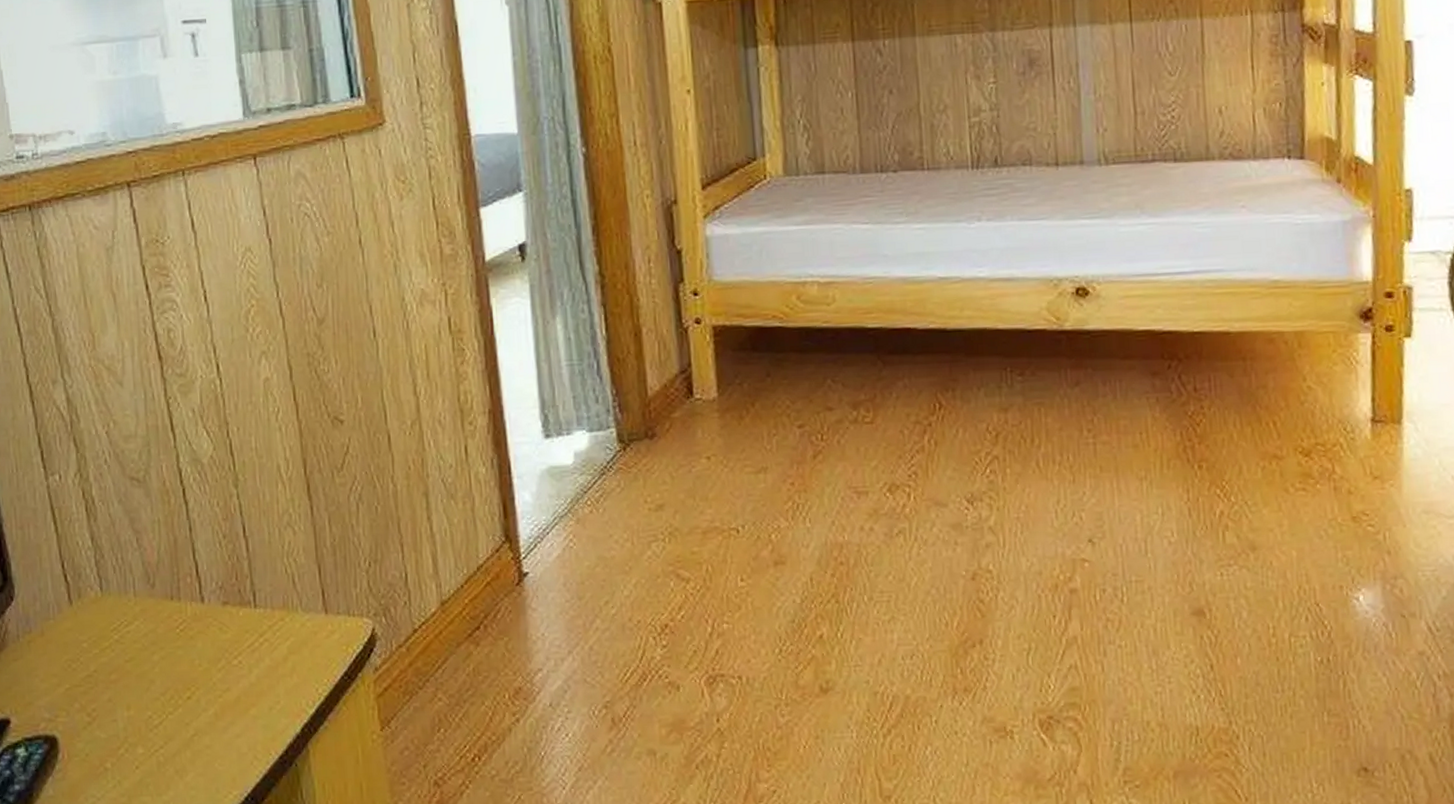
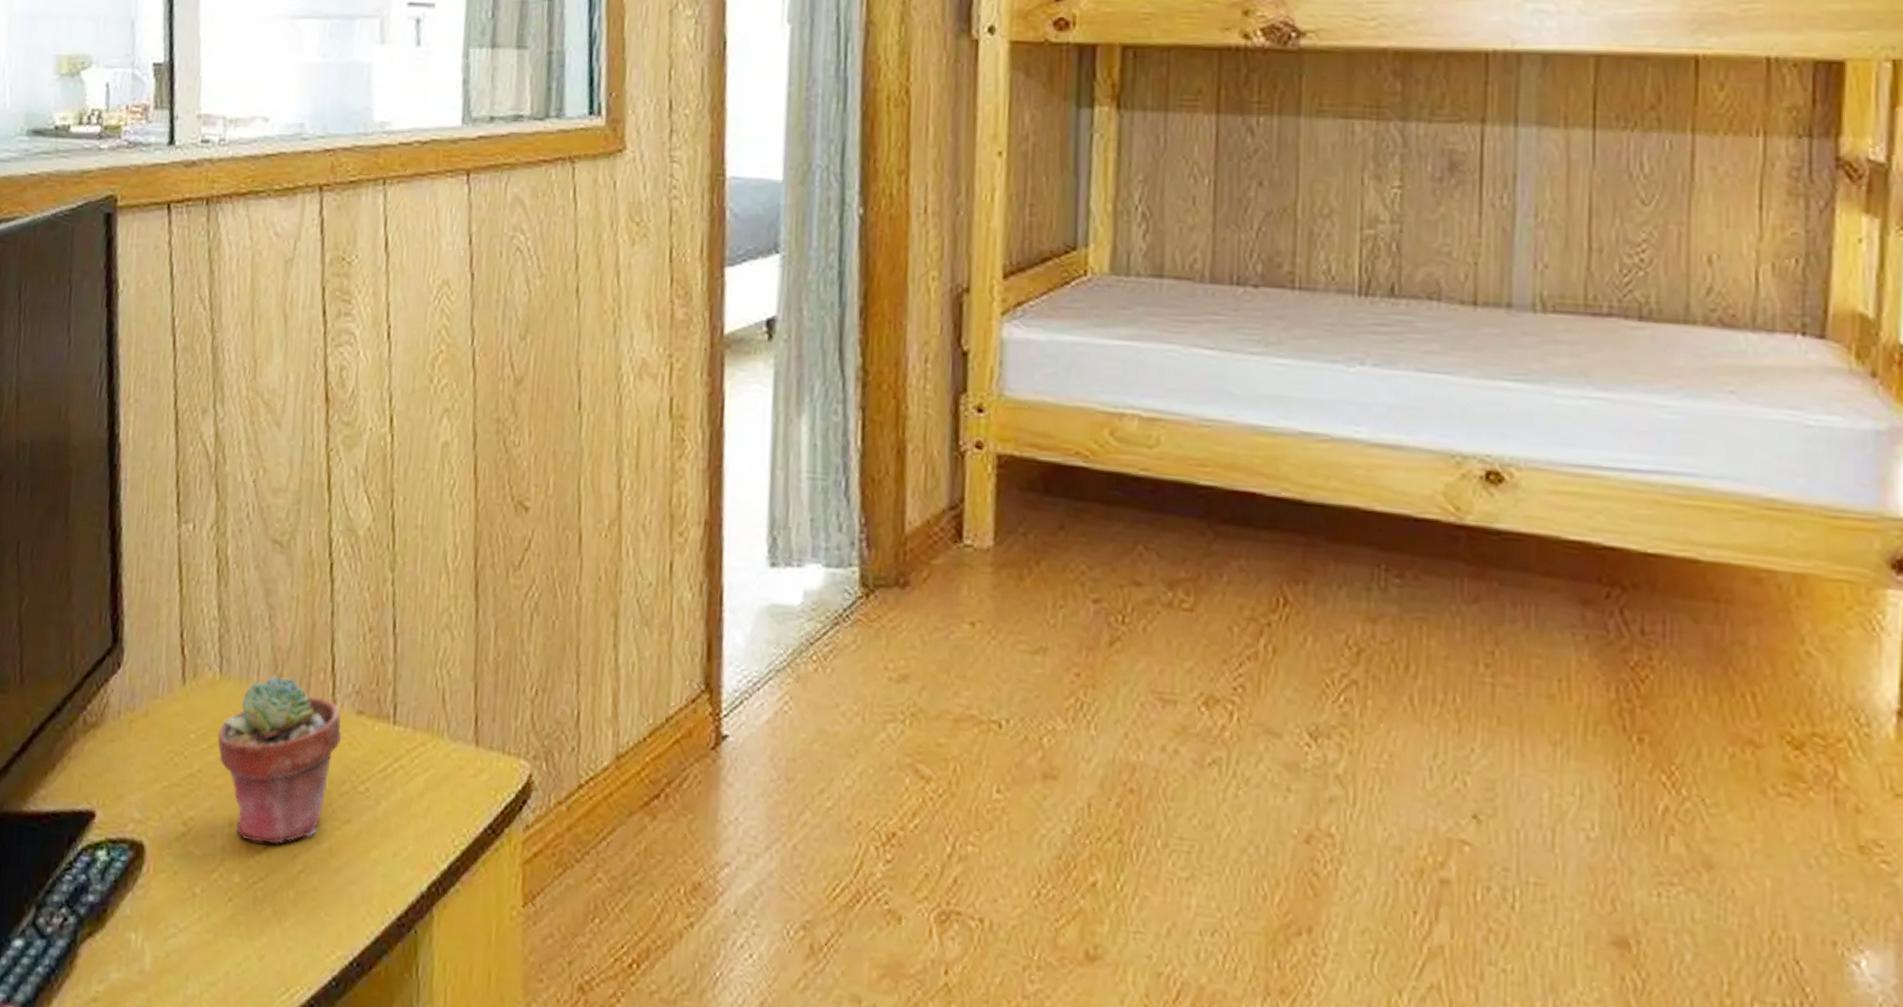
potted succulent: none [106,585,213,720] -> present [217,675,342,844]

